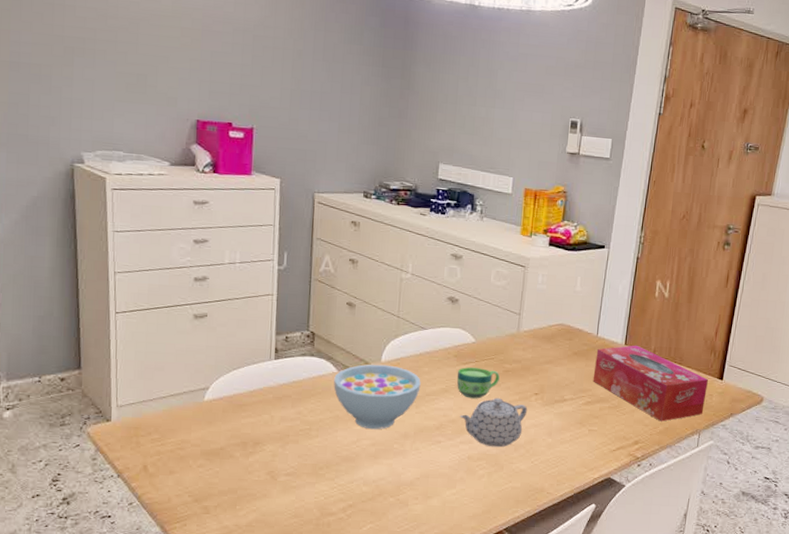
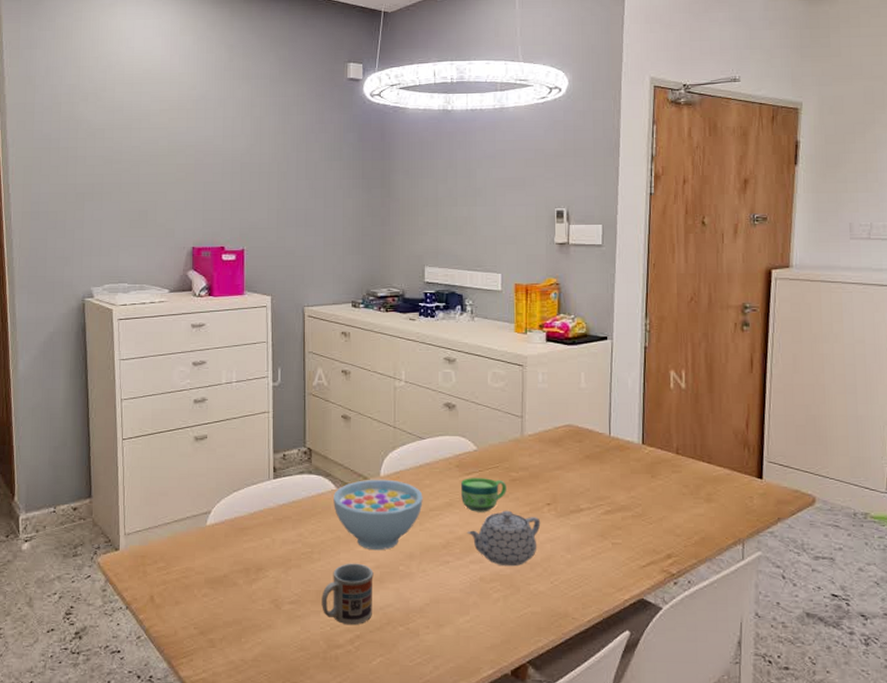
cup: none [317,440,369,495] -> present [322,563,373,624]
tissue box: present [593,345,709,422] -> none [610,444,746,531]

